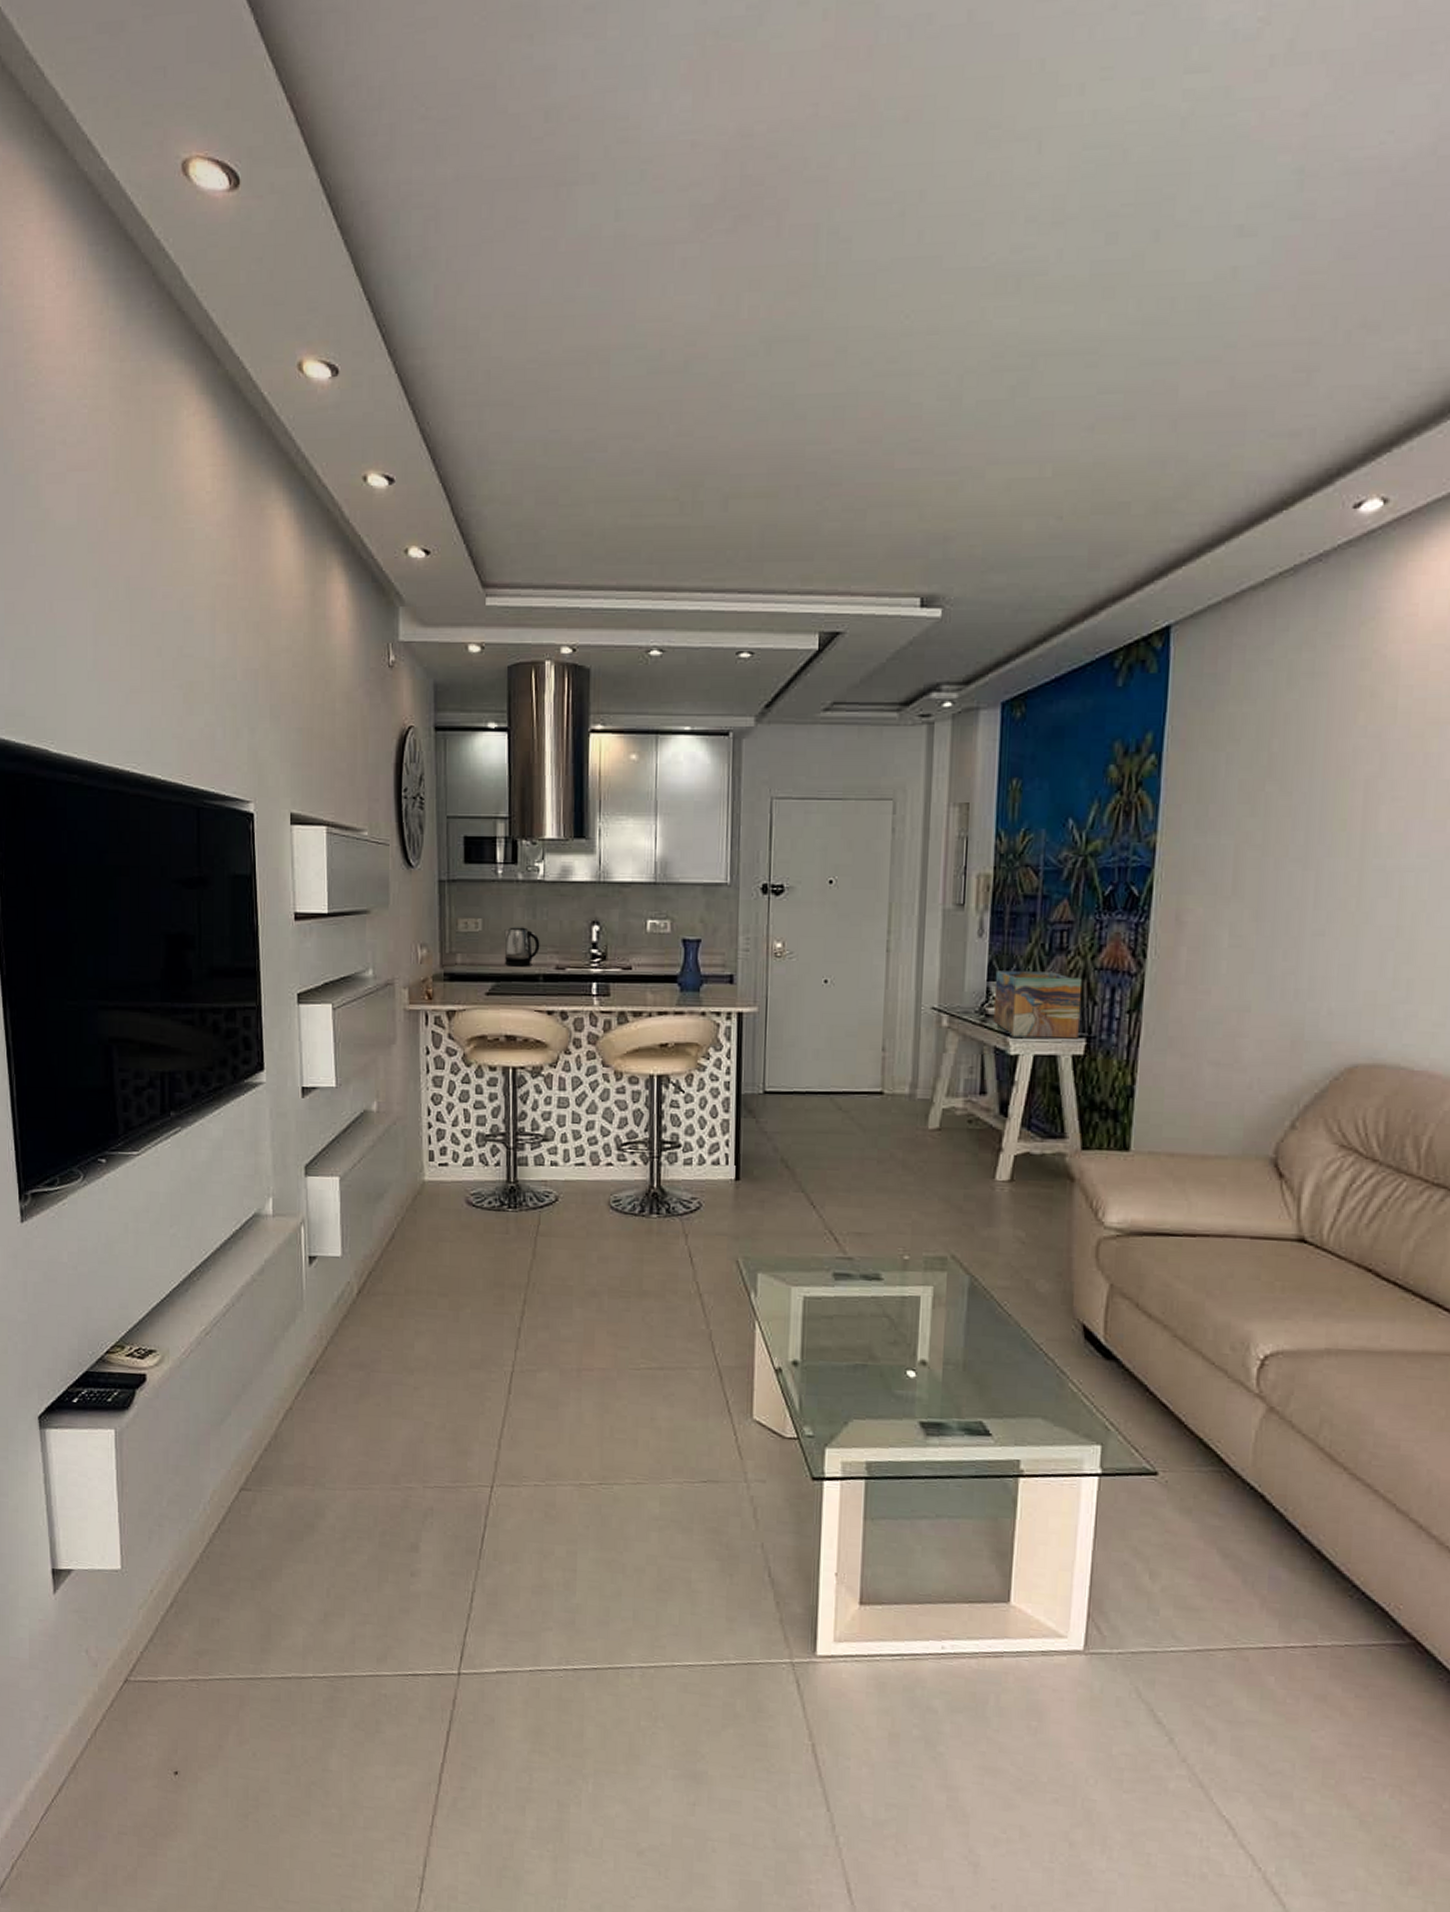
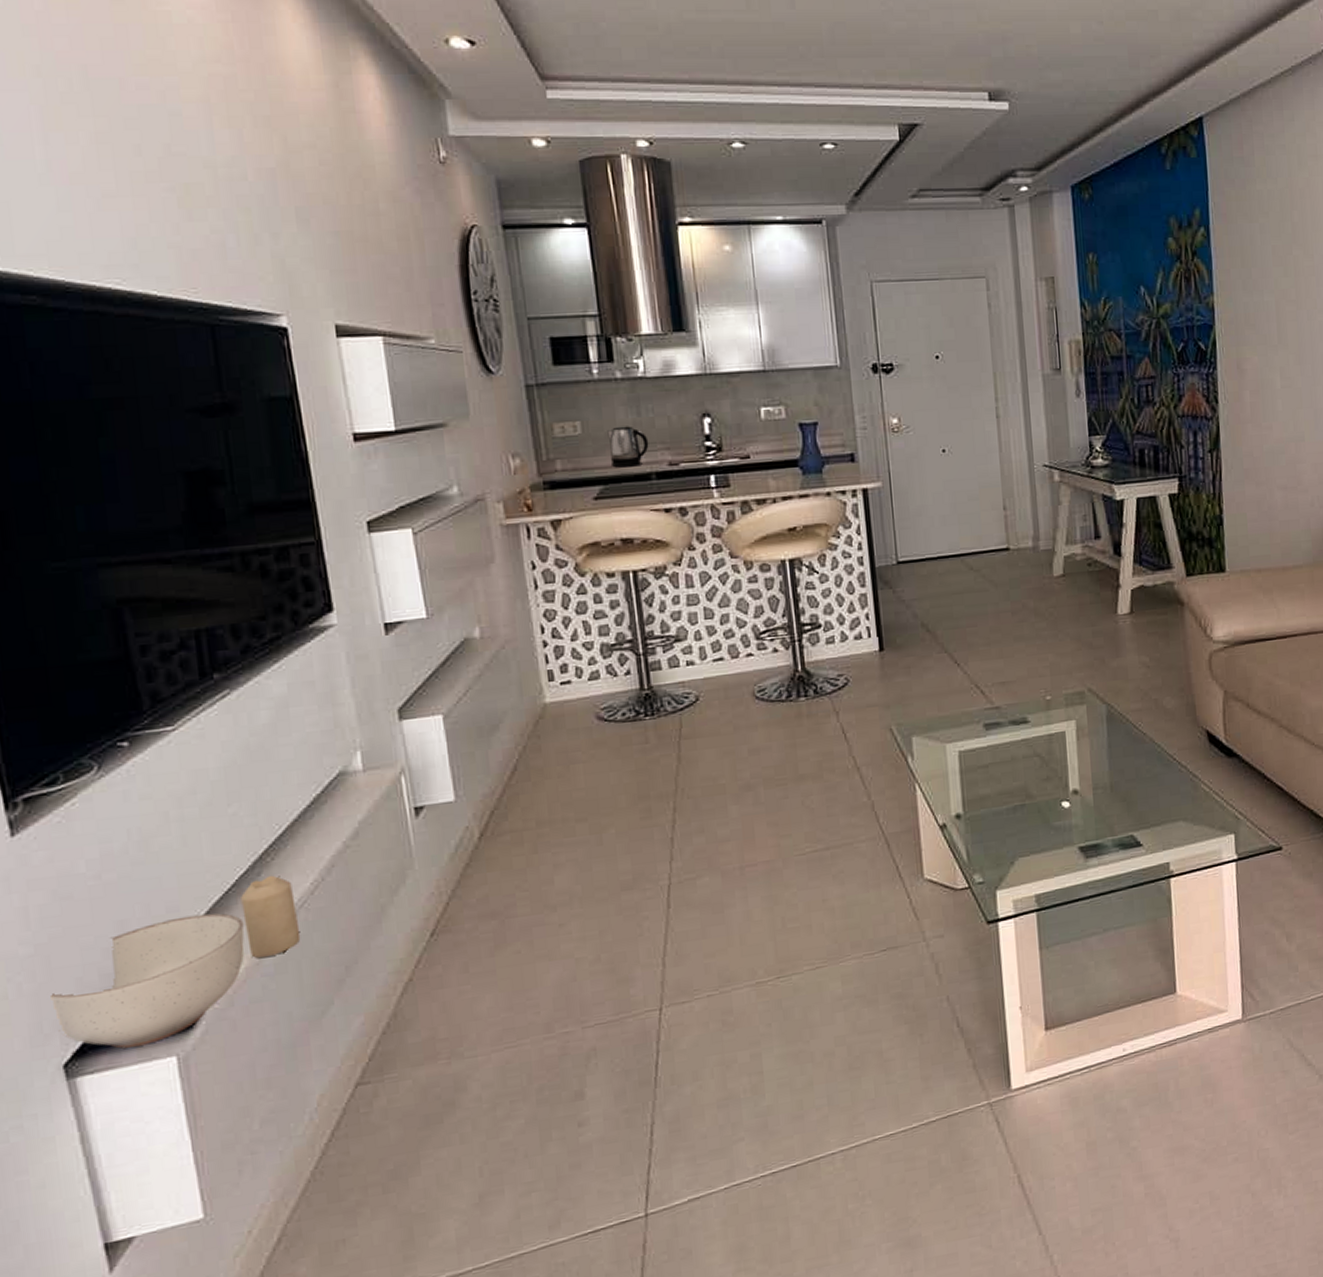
bowl: none [35,1314,172,1415] -> present [51,913,245,1049]
candle: none [172,1293,212,1363] -> present [241,875,301,959]
decorative box: present [993,971,1083,1039] -> none [1095,422,1172,484]

